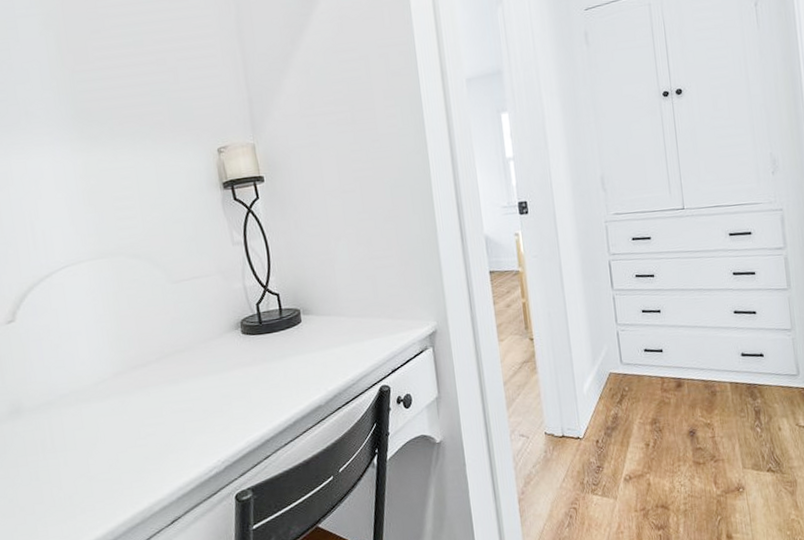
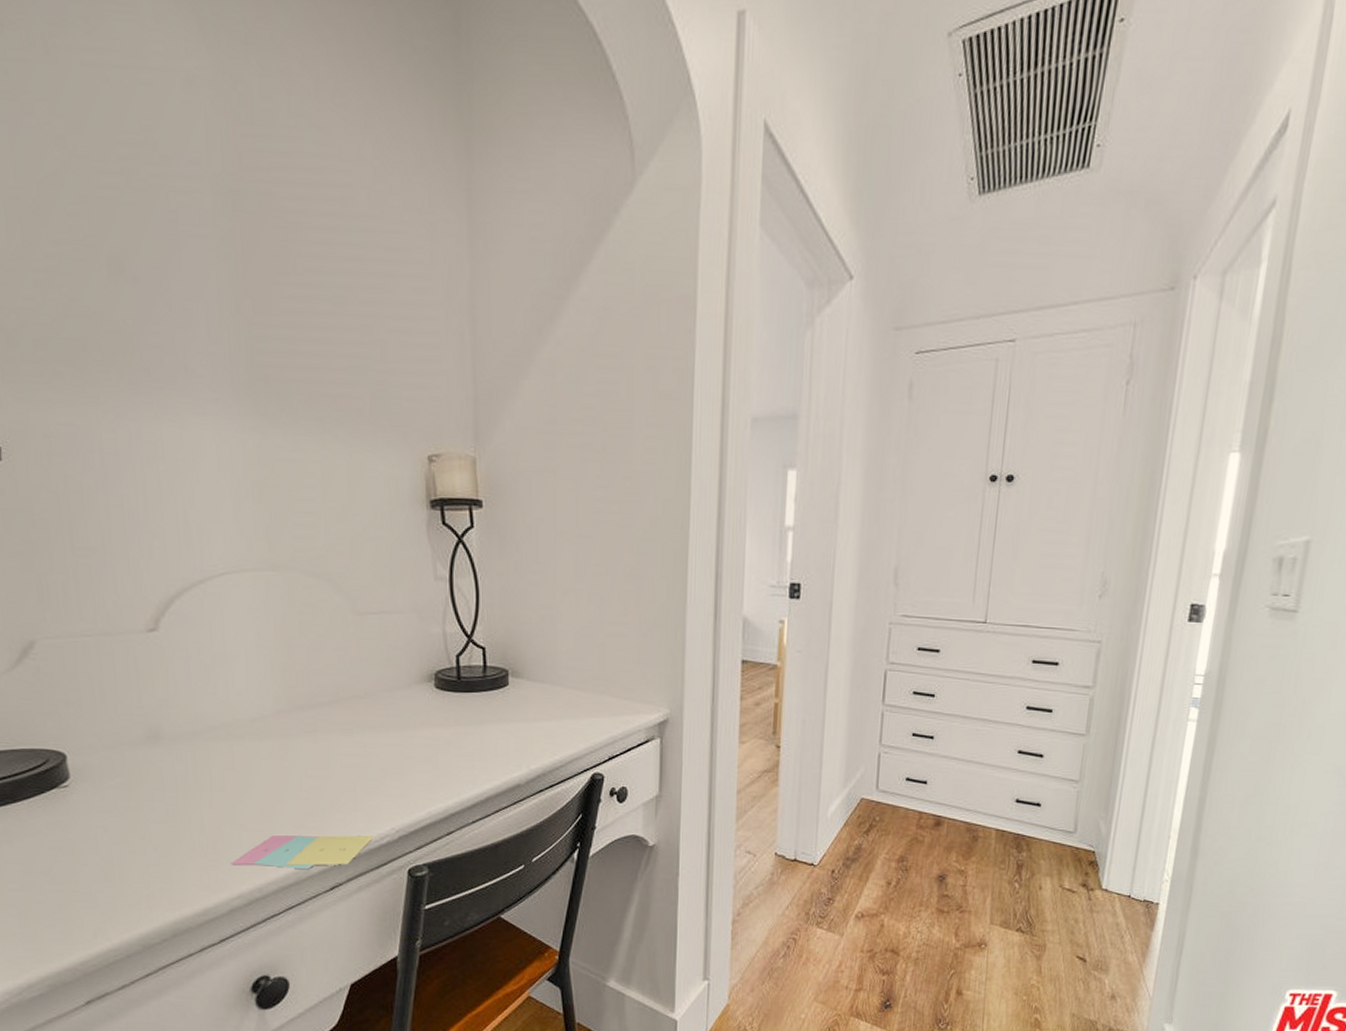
sticky notes: none [86,469,204,513] -> present [231,835,374,870]

